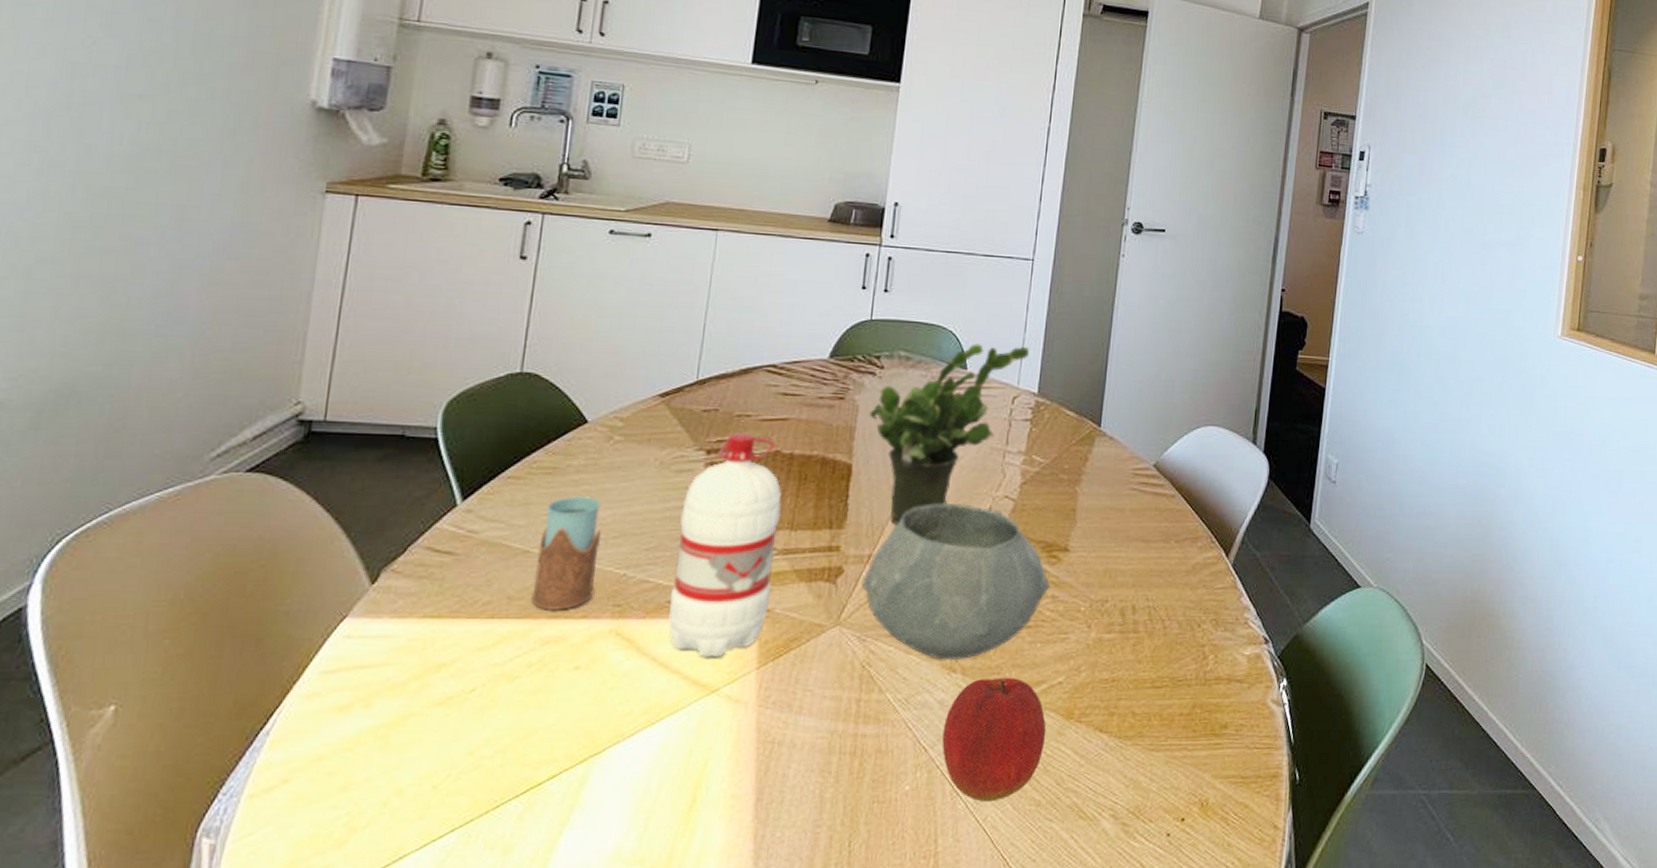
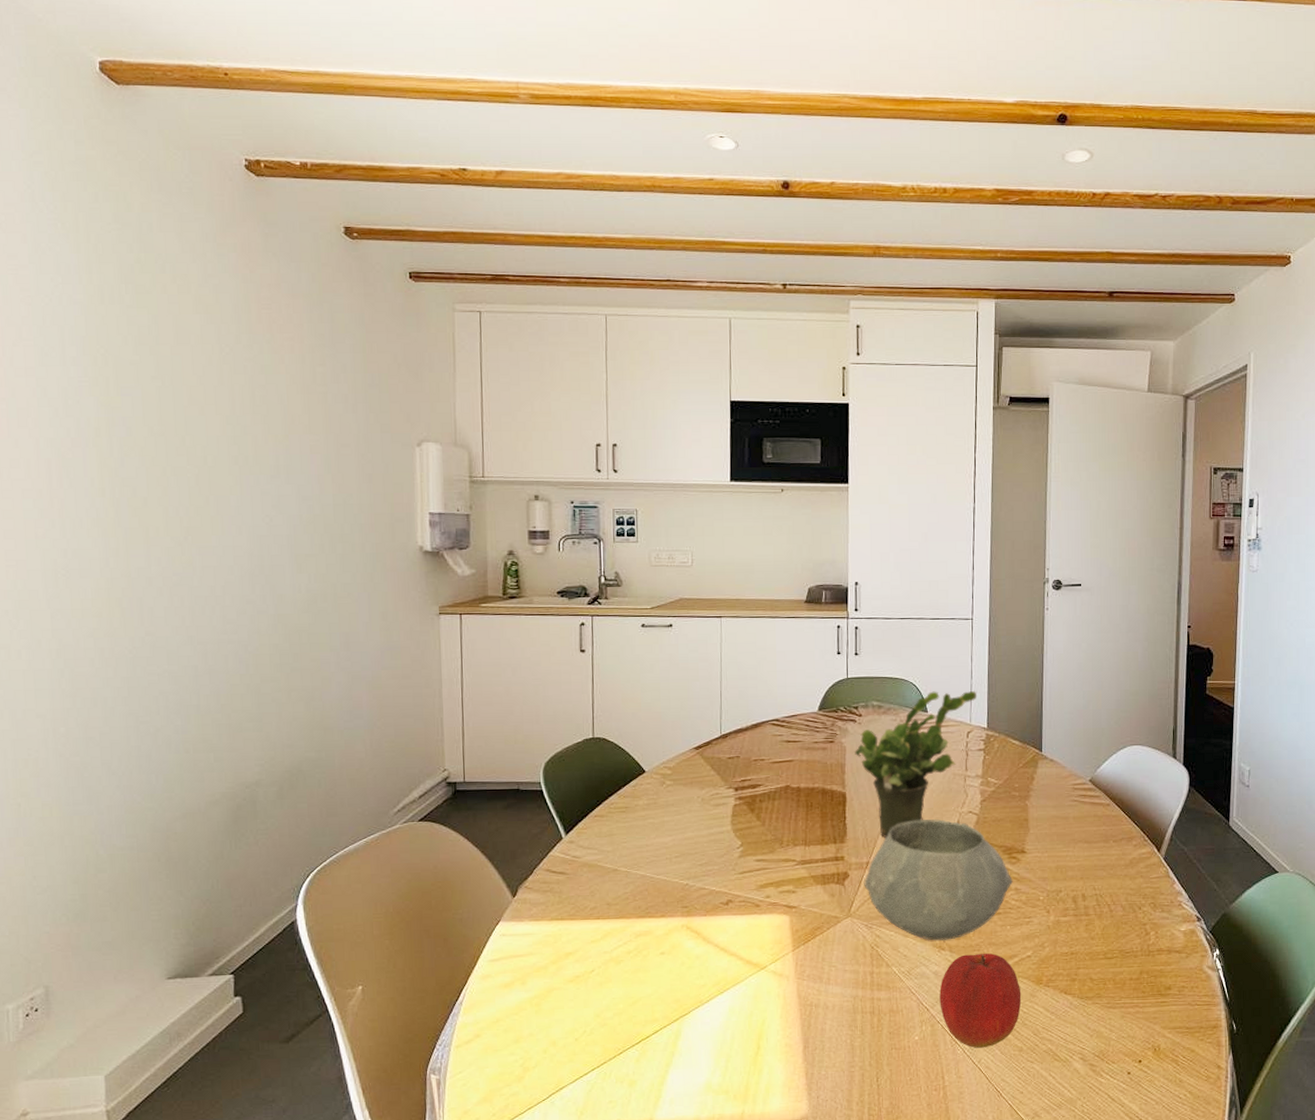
drinking glass: present [531,495,601,610] -> none [623,826,667,912]
water bottle: present [669,432,782,658] -> none [722,773,796,944]

